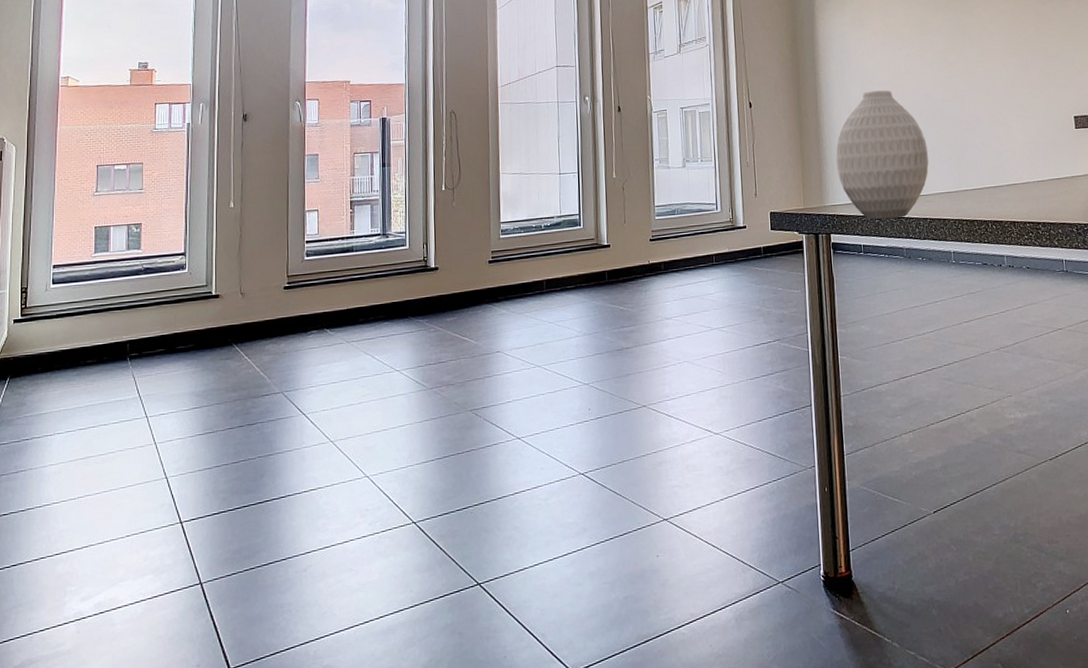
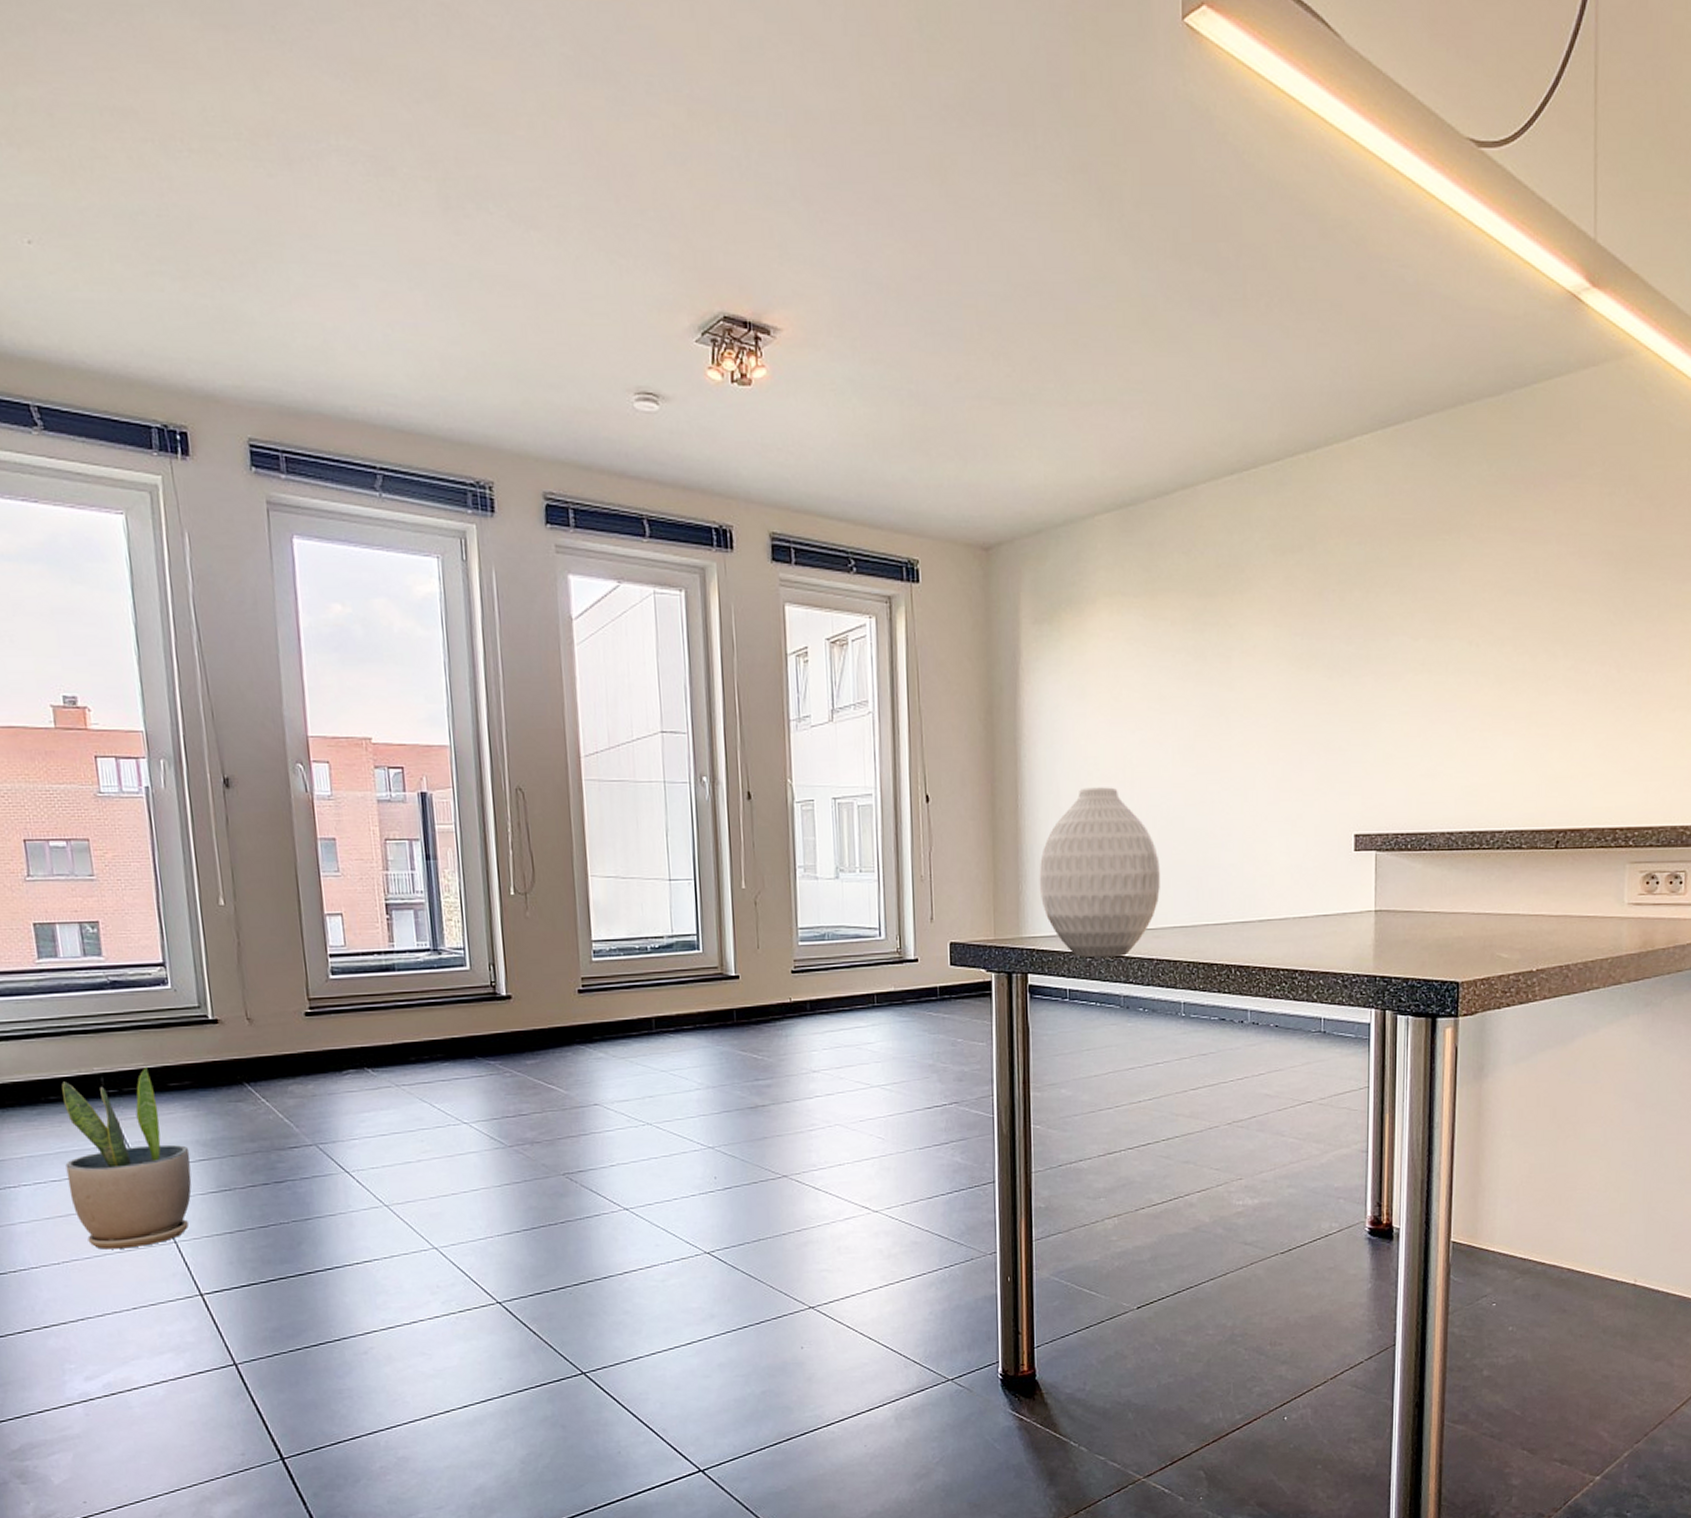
potted plant: none [91,334,186,486] -> present [61,1066,192,1250]

